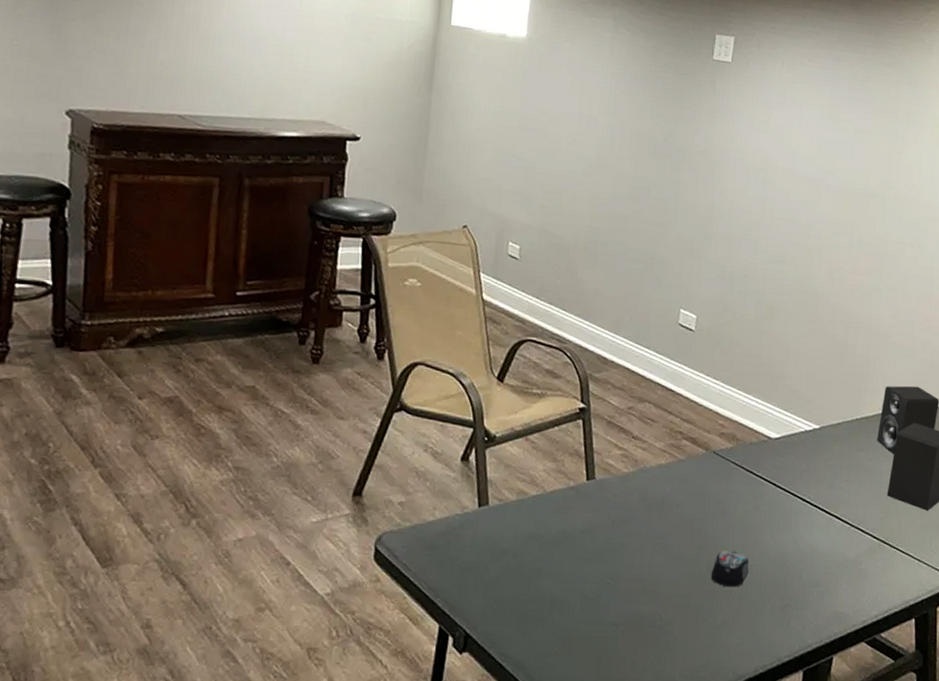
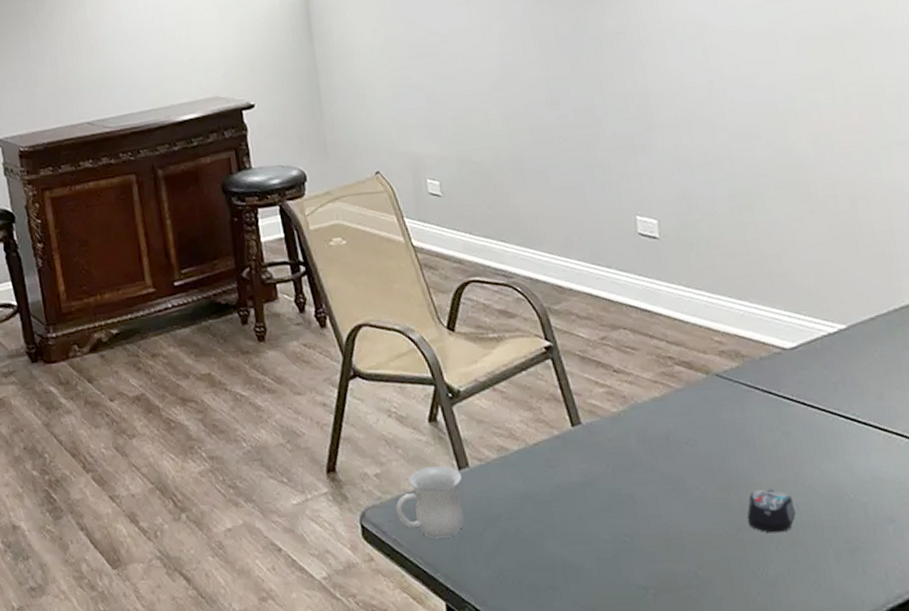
mug: none [411,500,480,567] -> present [395,465,464,539]

